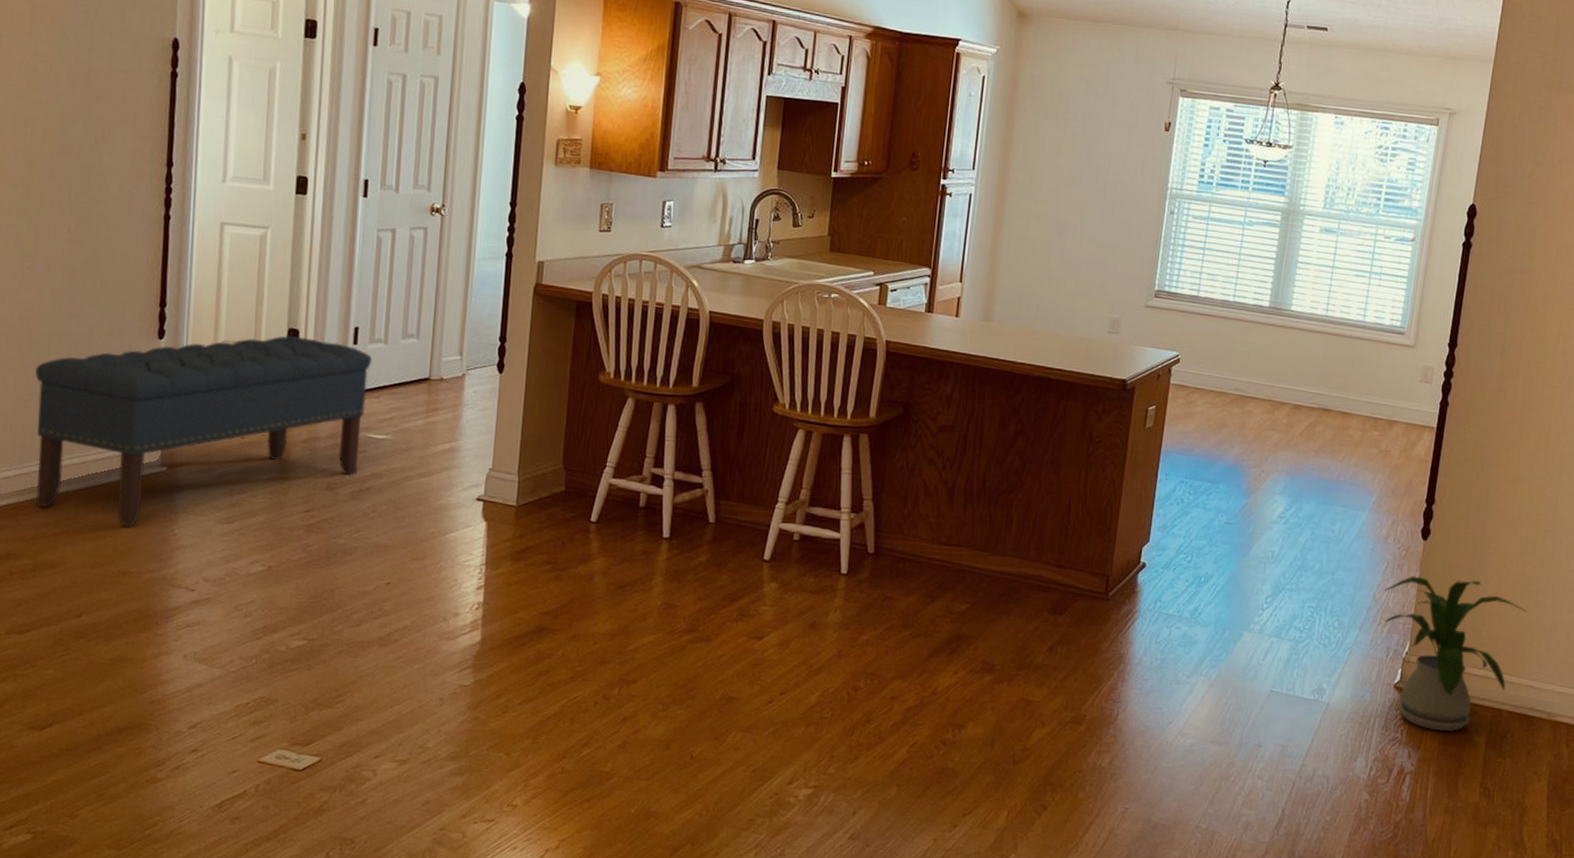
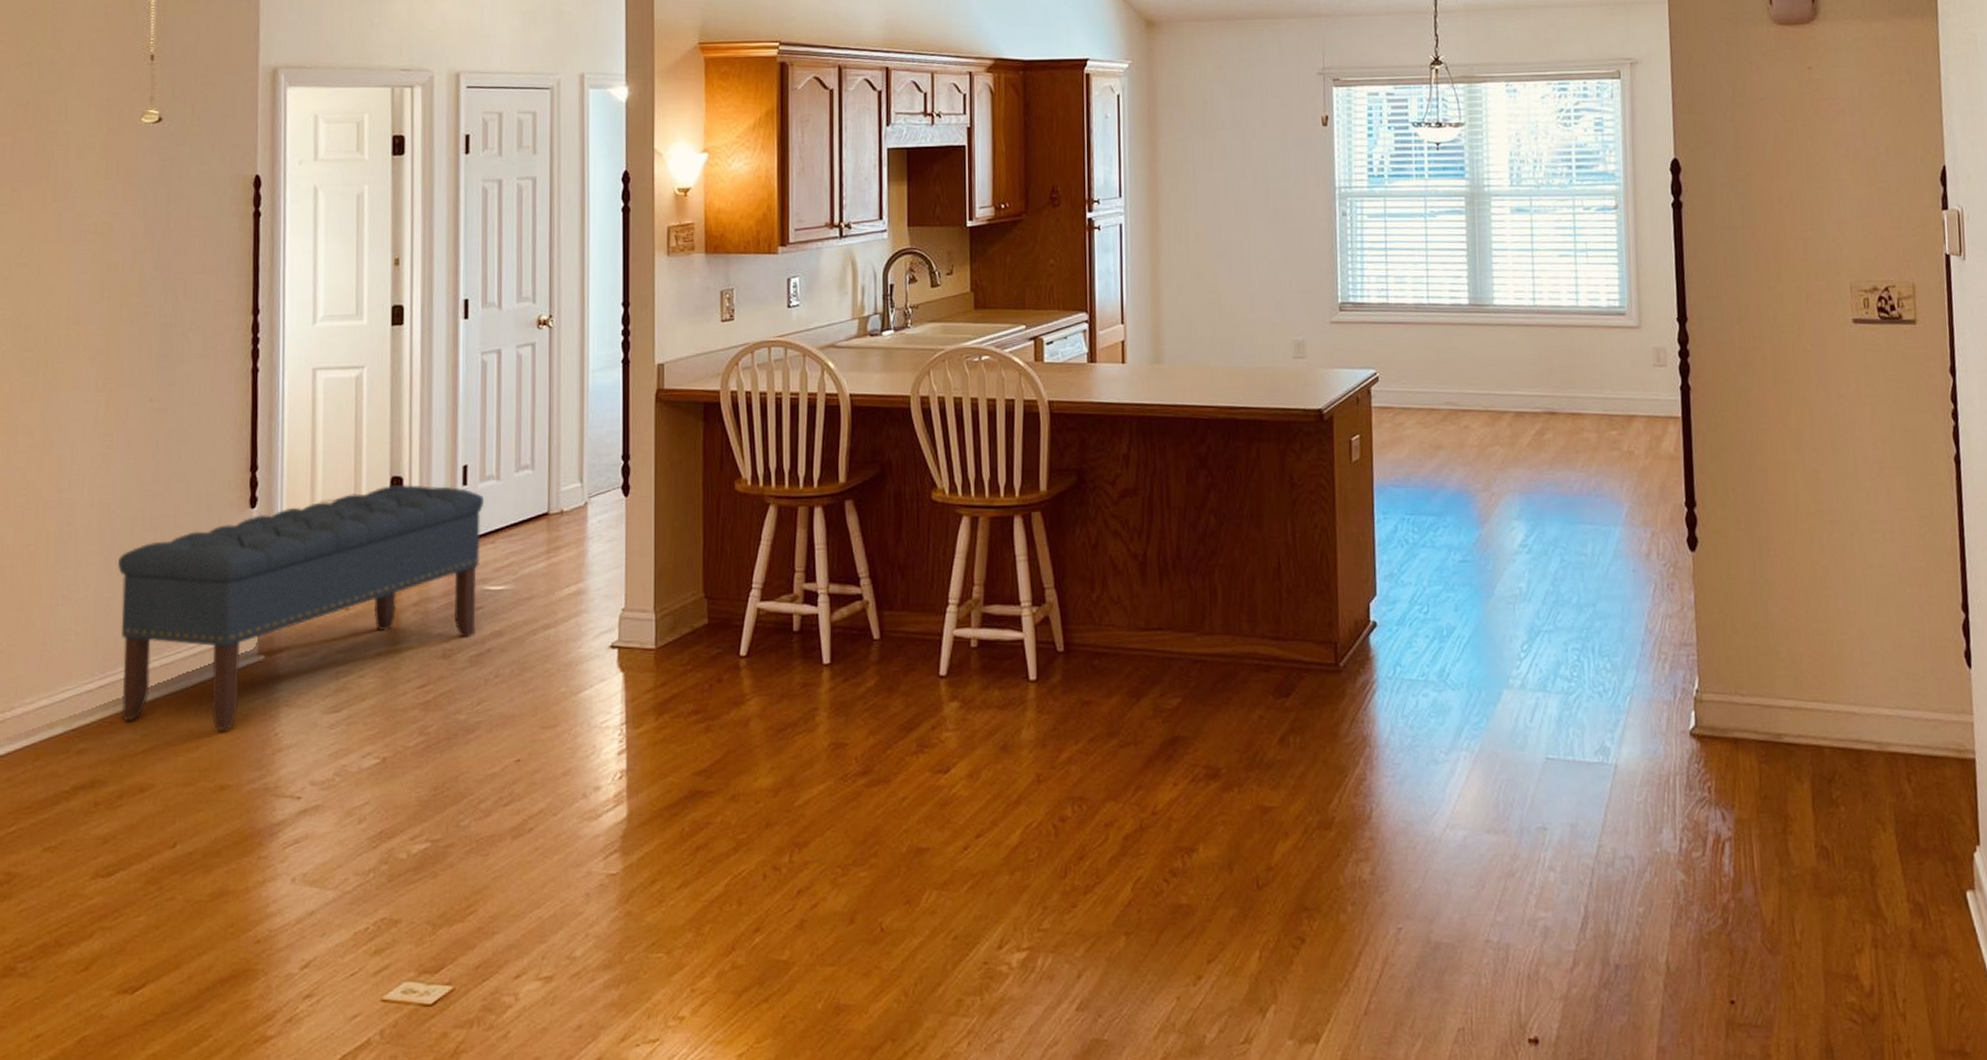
house plant: present [1383,576,1527,731] -> none [1656,591,1827,783]

